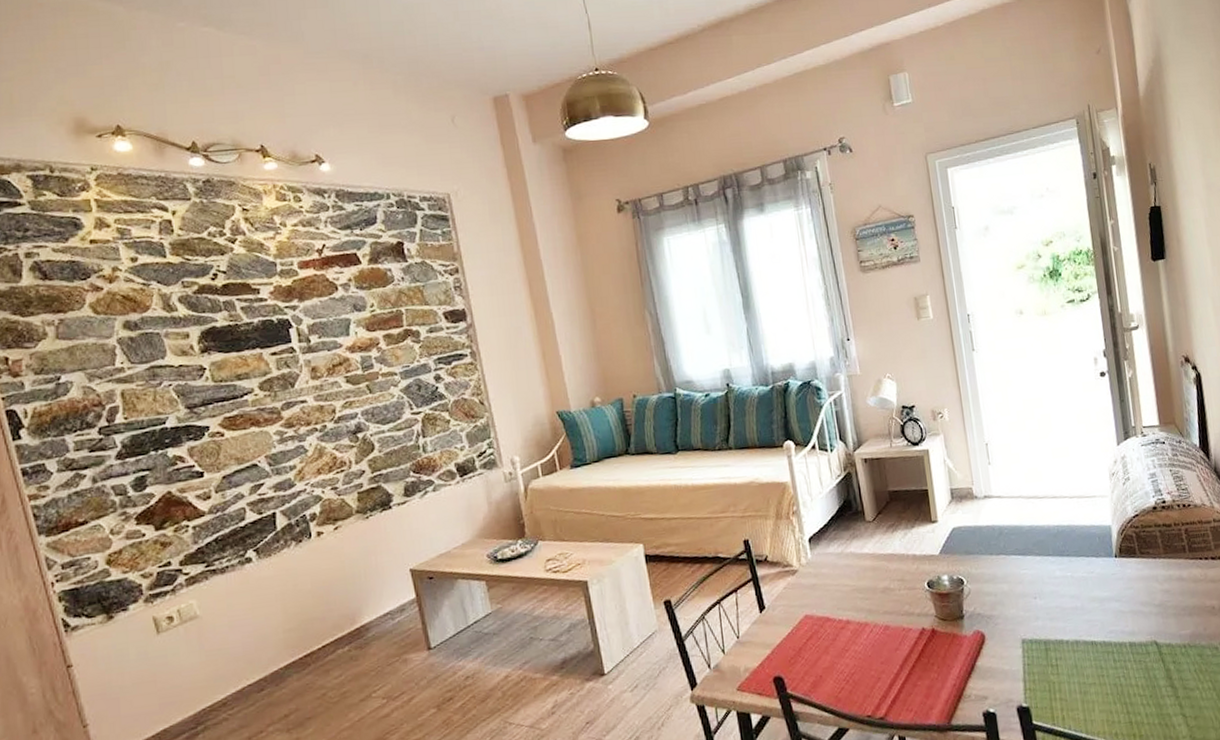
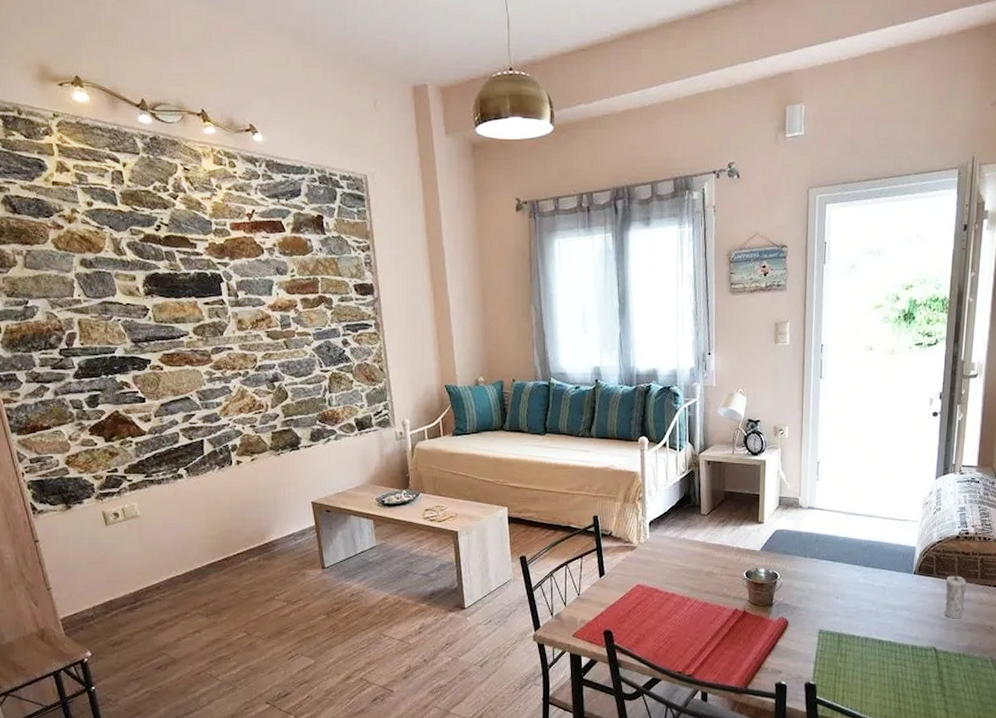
candle: none [1151,547,1179,603] -> present [944,571,967,619]

